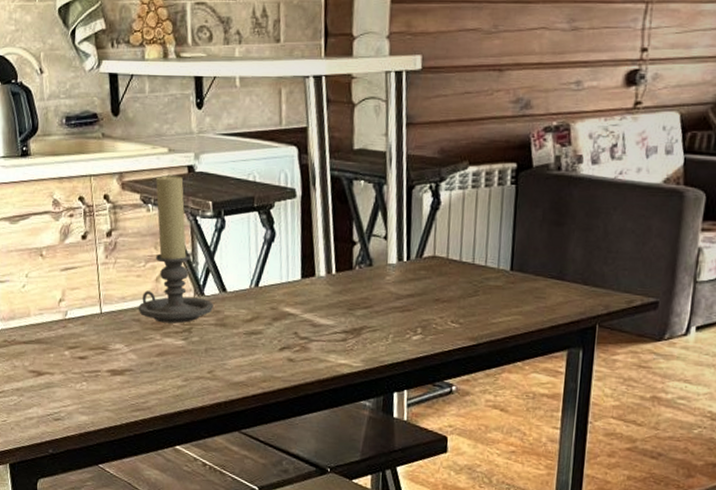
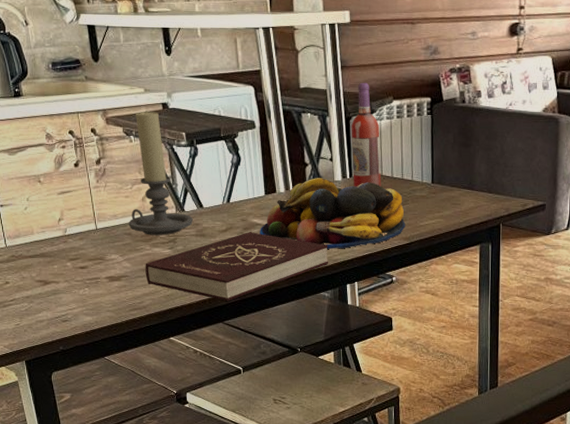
book: none [153,322,374,407] -> present [145,231,328,302]
fruit bowl: none [291,259,473,348] -> present [260,178,406,249]
wine bottle: none [410,143,449,273] -> present [351,82,382,187]

